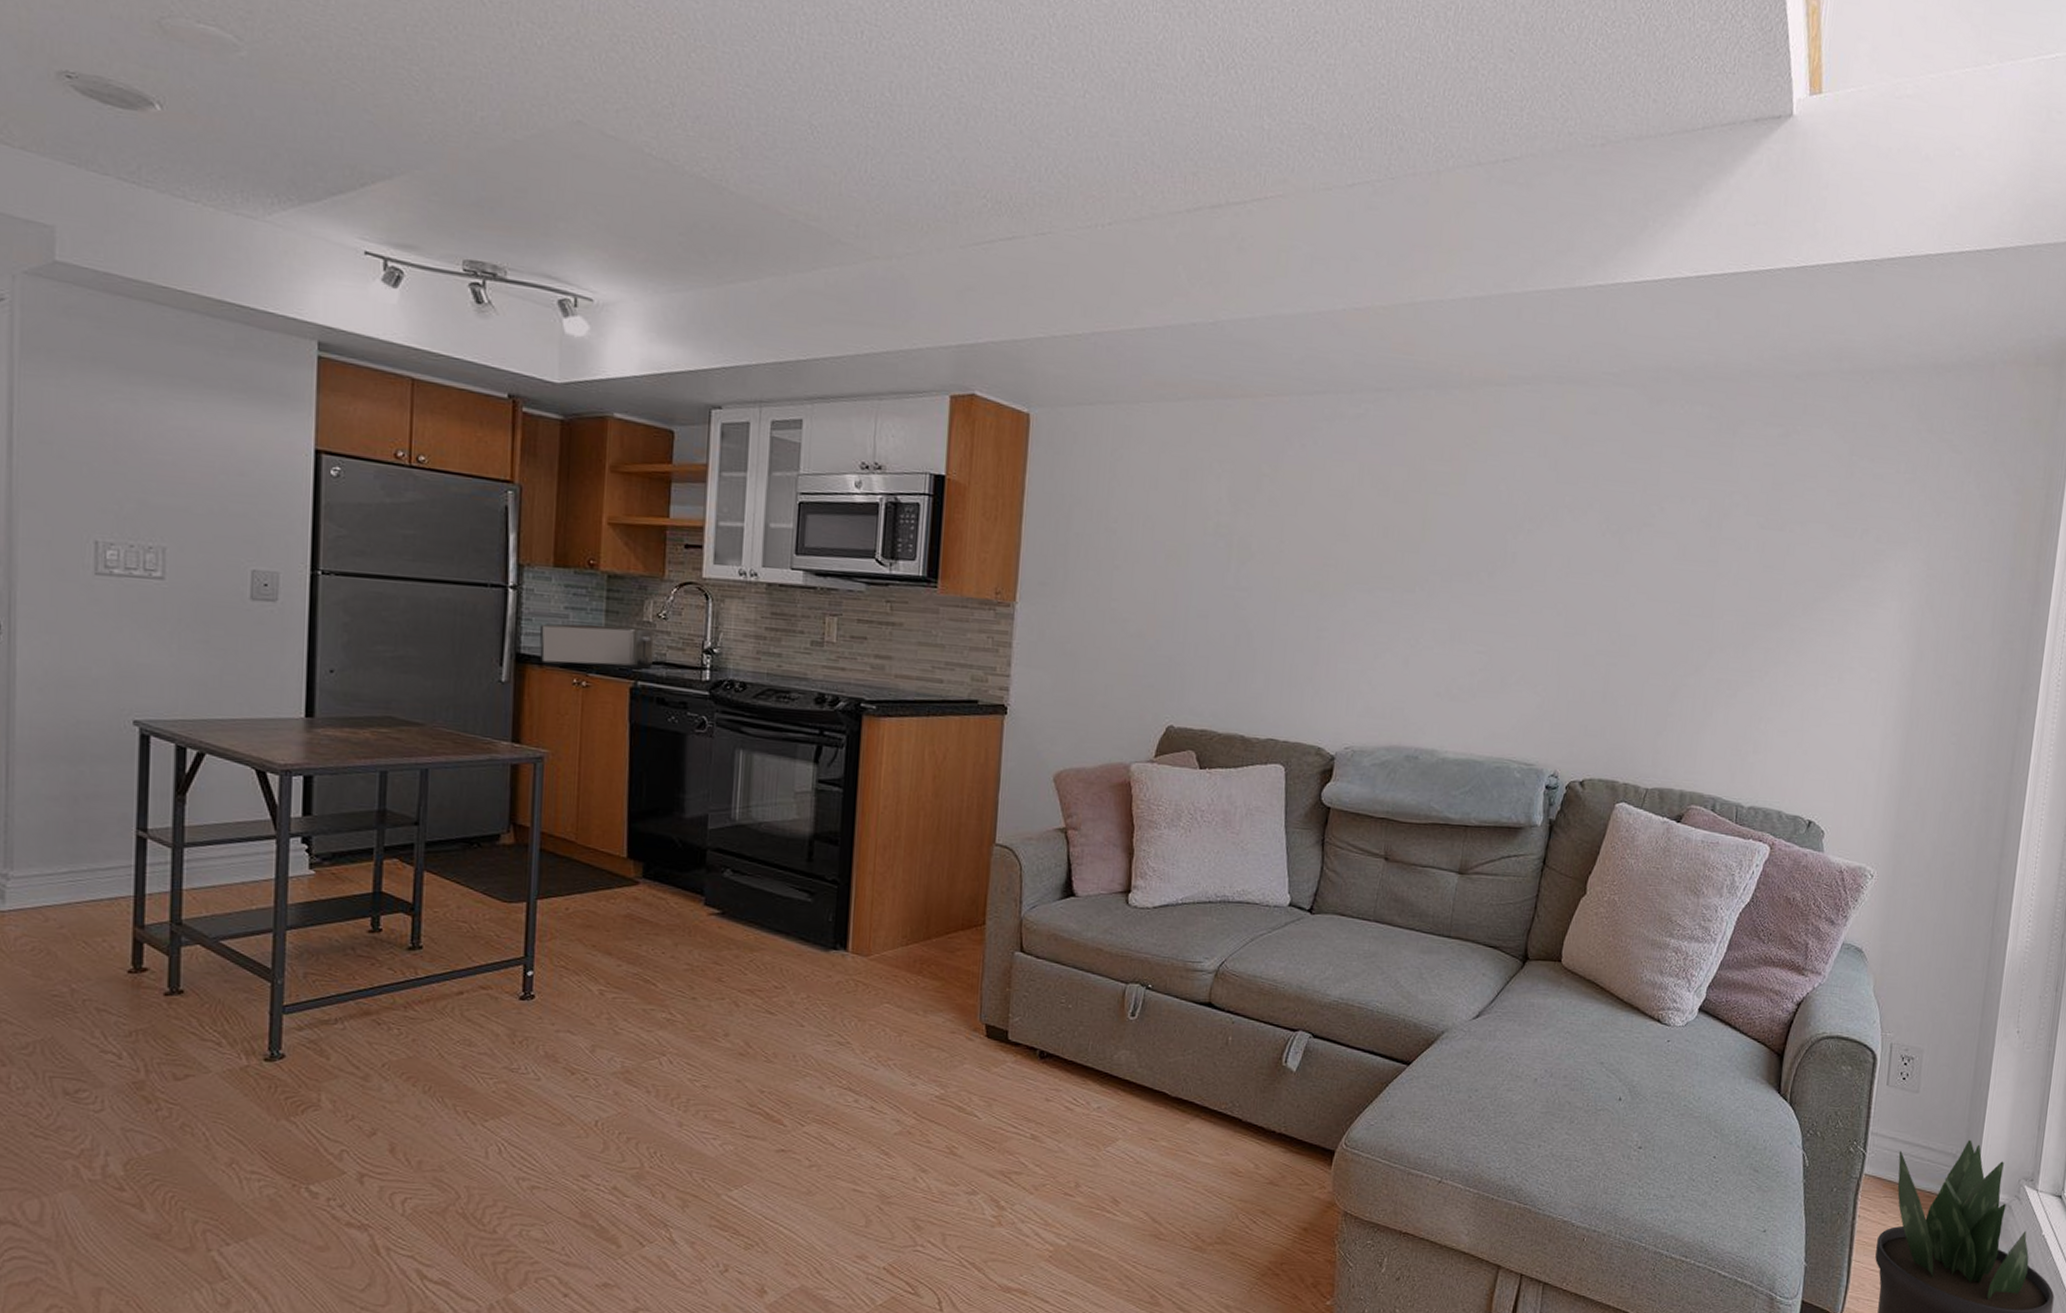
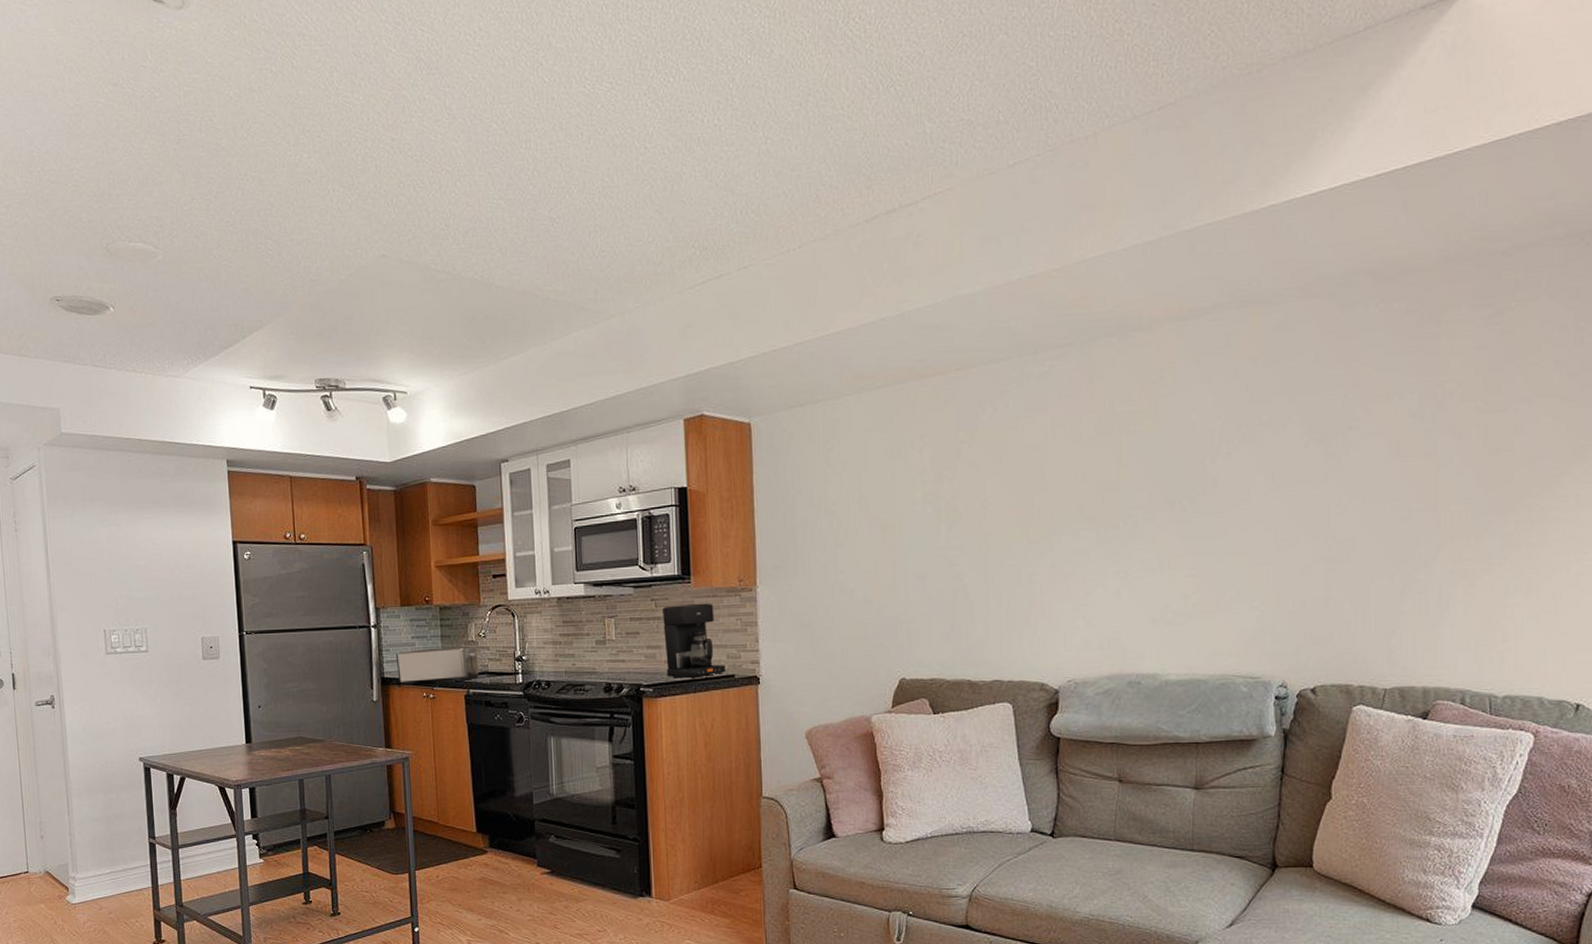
coffee maker: none [896,610,969,699] -> present [663,603,727,678]

